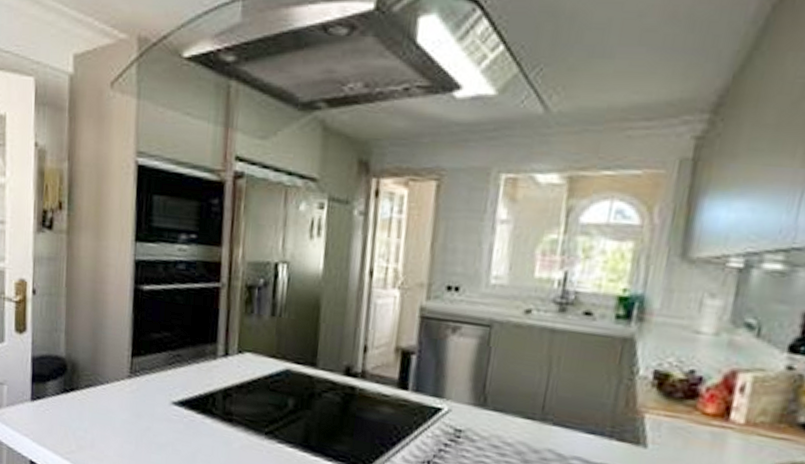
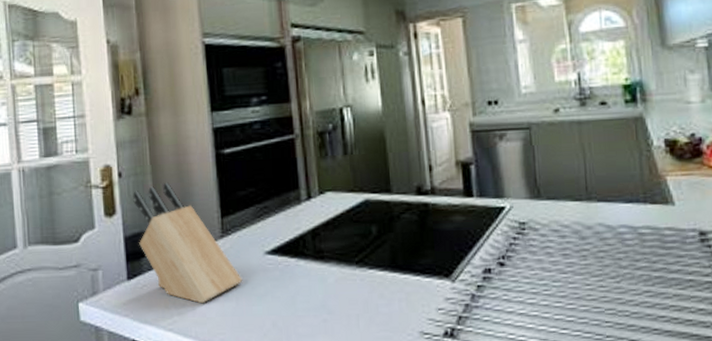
knife block: none [45,308,145,441] -> present [133,182,243,304]

